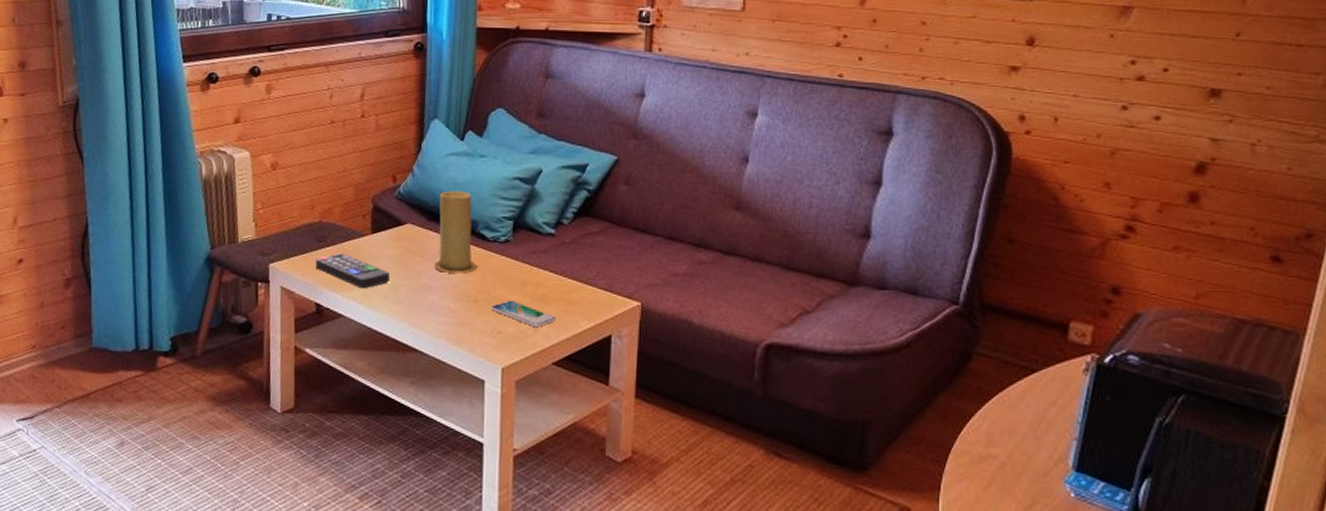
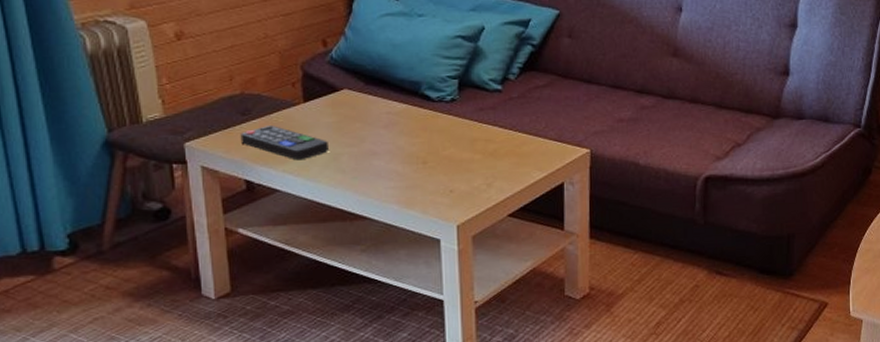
candle: present [434,191,478,274] -> none [376,53,424,137]
smartphone: present [491,300,556,328] -> none [441,158,508,183]

